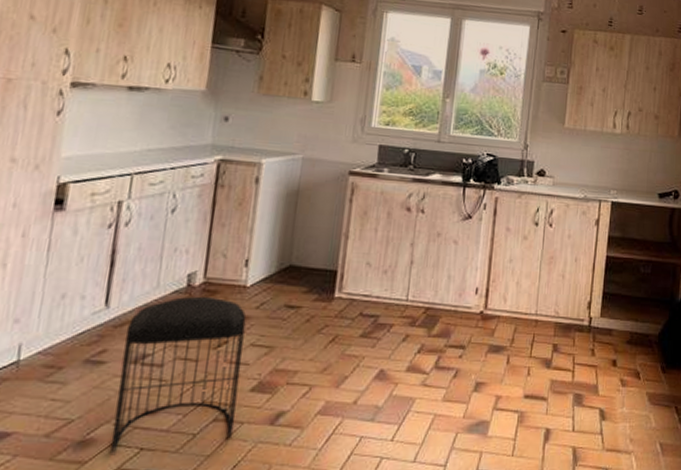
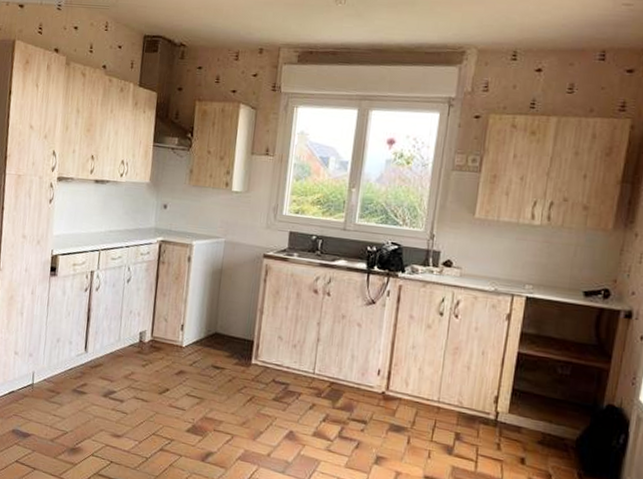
stool: present [110,296,247,456] -> none [91,350,183,467]

